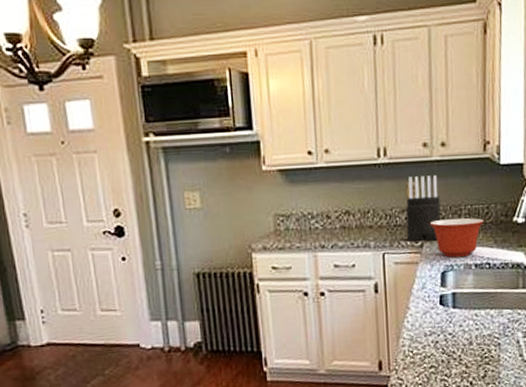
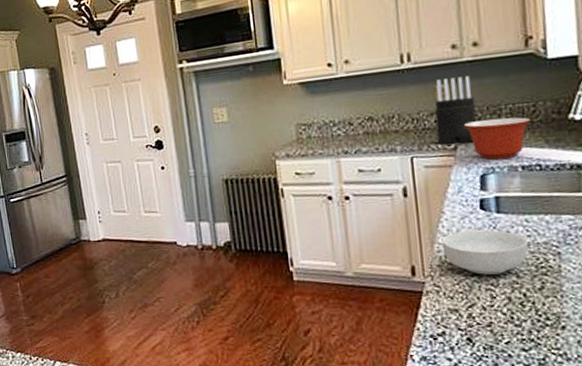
cereal bowl: none [406,324,477,367] -> present [441,230,529,275]

